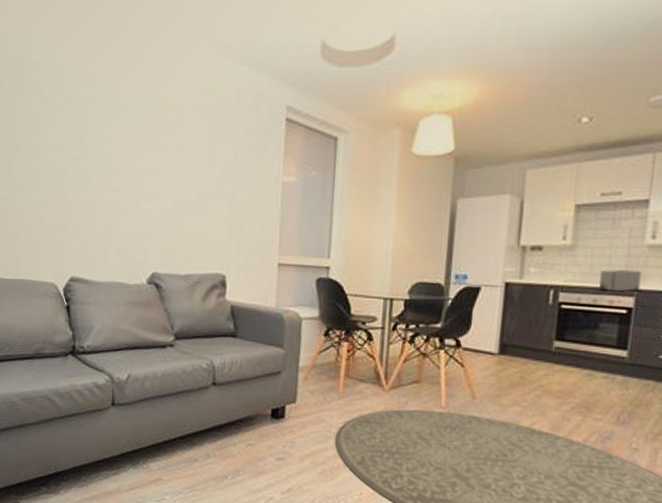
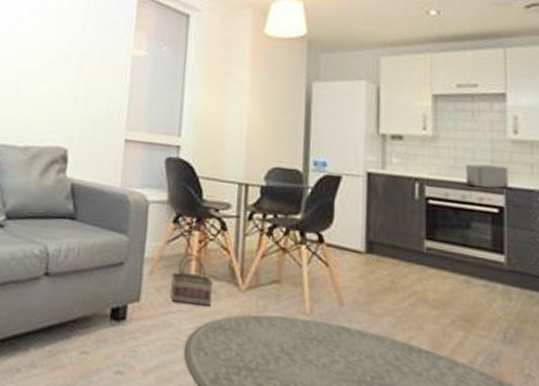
basket: none [322,361,361,405] -> present [170,253,214,307]

